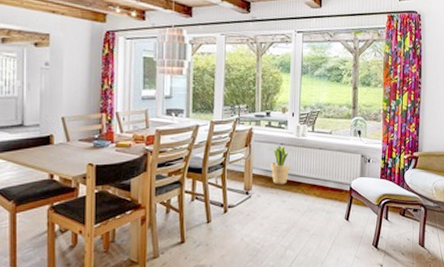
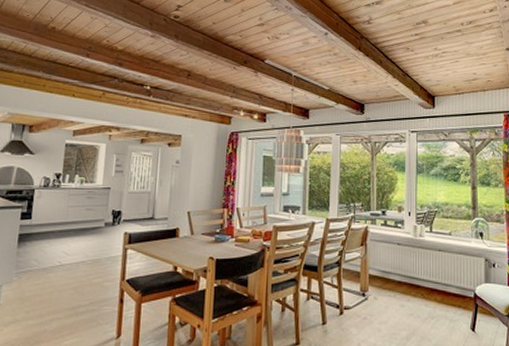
potted plant: present [269,145,290,185] -> none [386,245,408,287]

